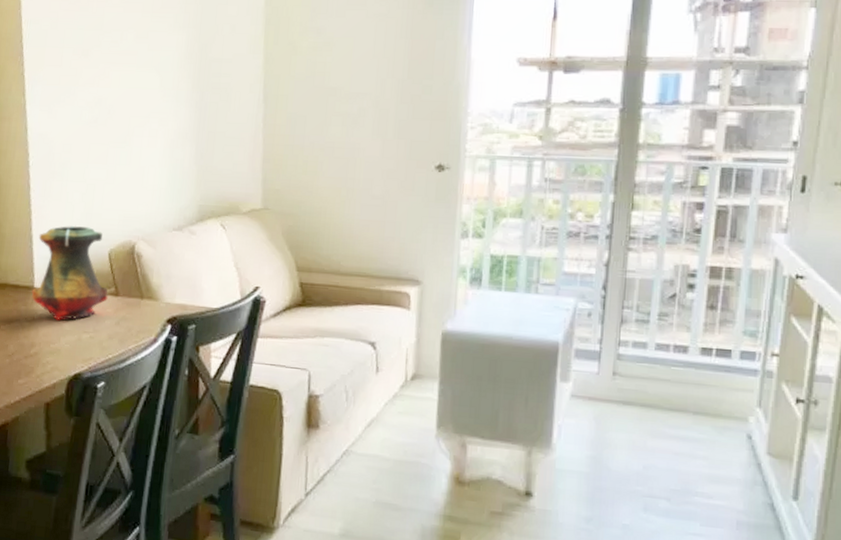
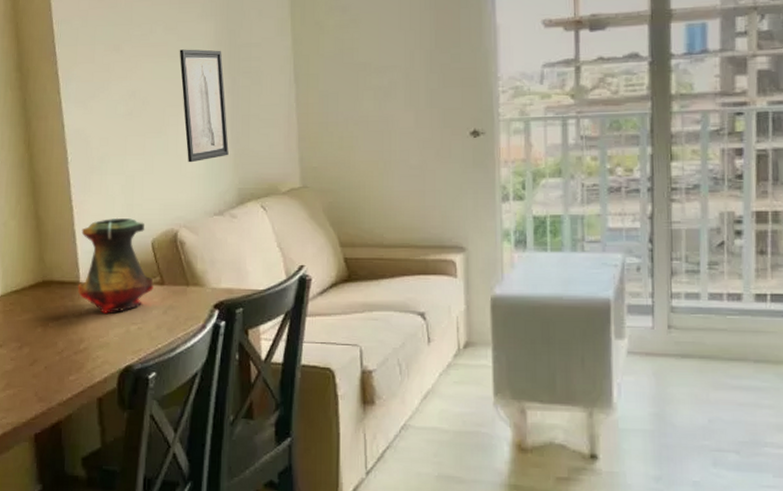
wall art: none [148,59,193,176] -> present [179,49,229,163]

